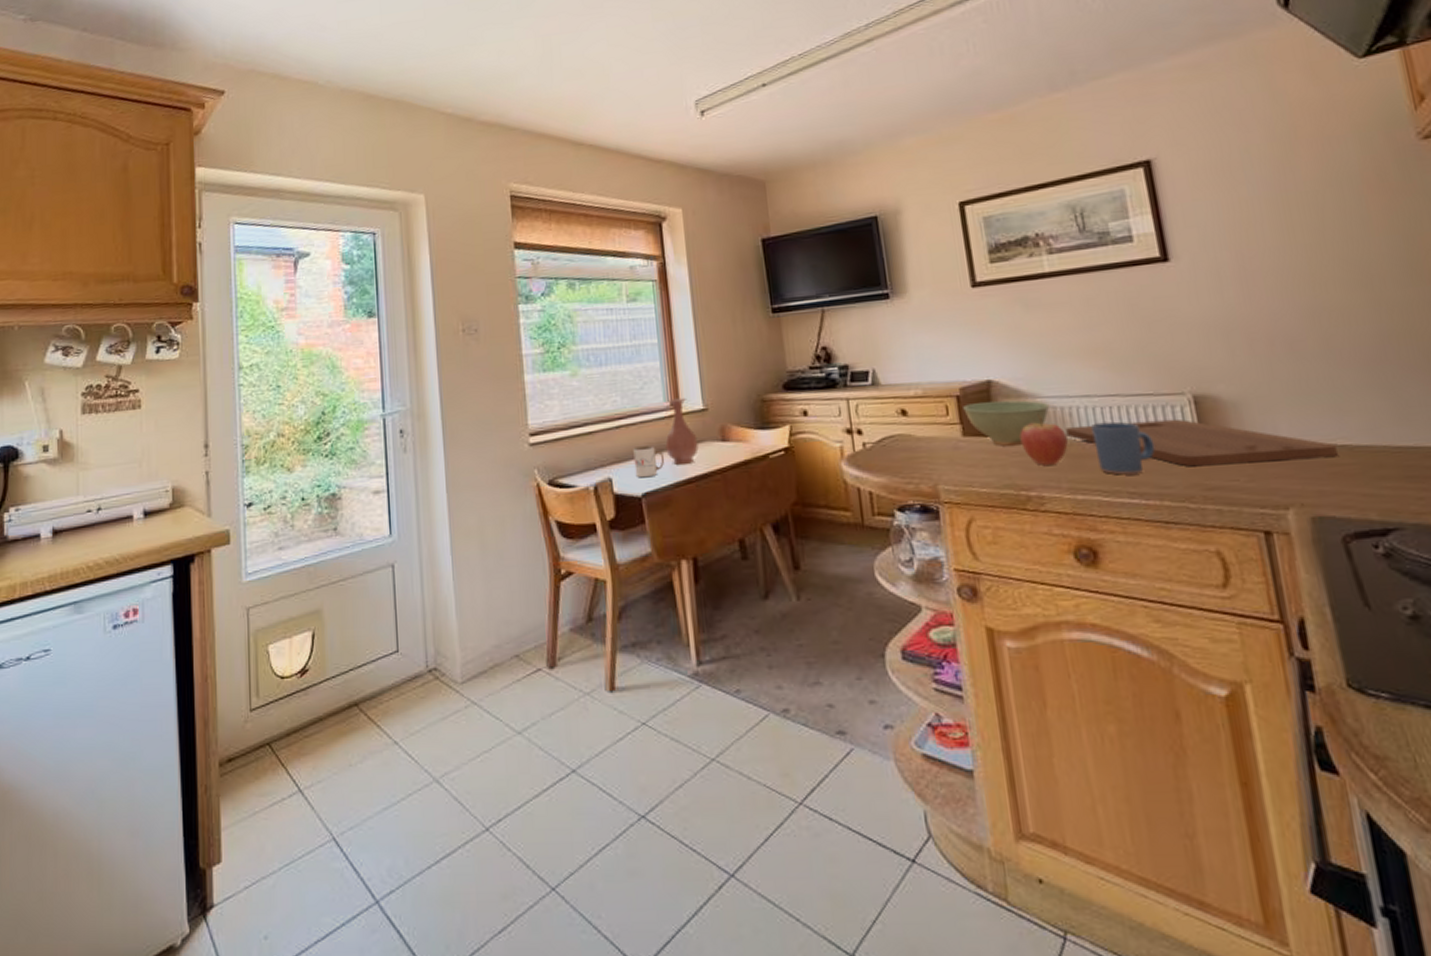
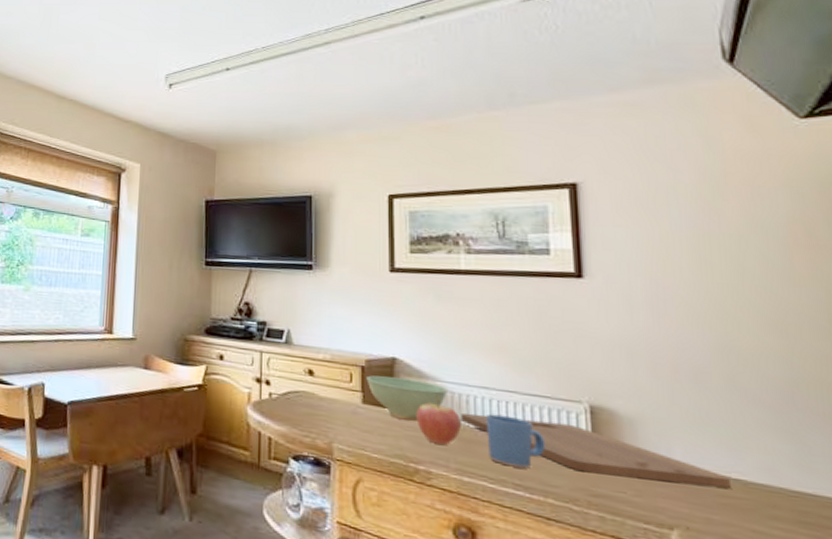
mug: present [633,445,665,478] -> none [65,360,93,389]
vase: present [665,397,699,465] -> none [94,324,123,383]

